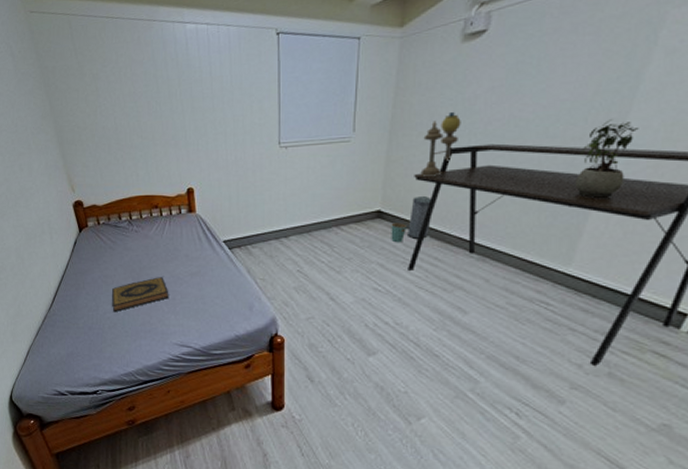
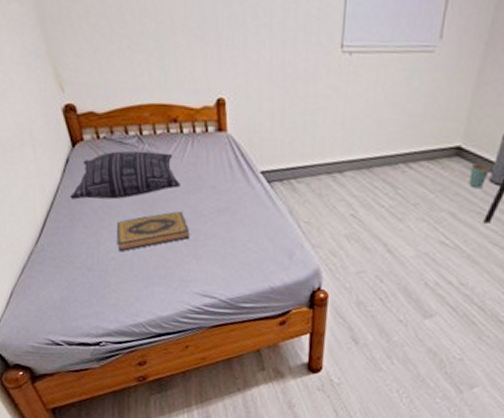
pillow: none [76,231,161,272] -> present [70,150,180,200]

